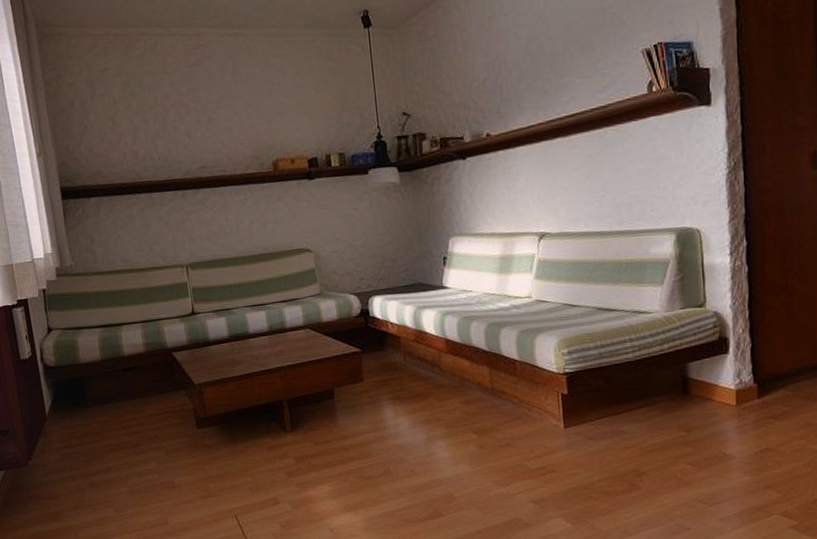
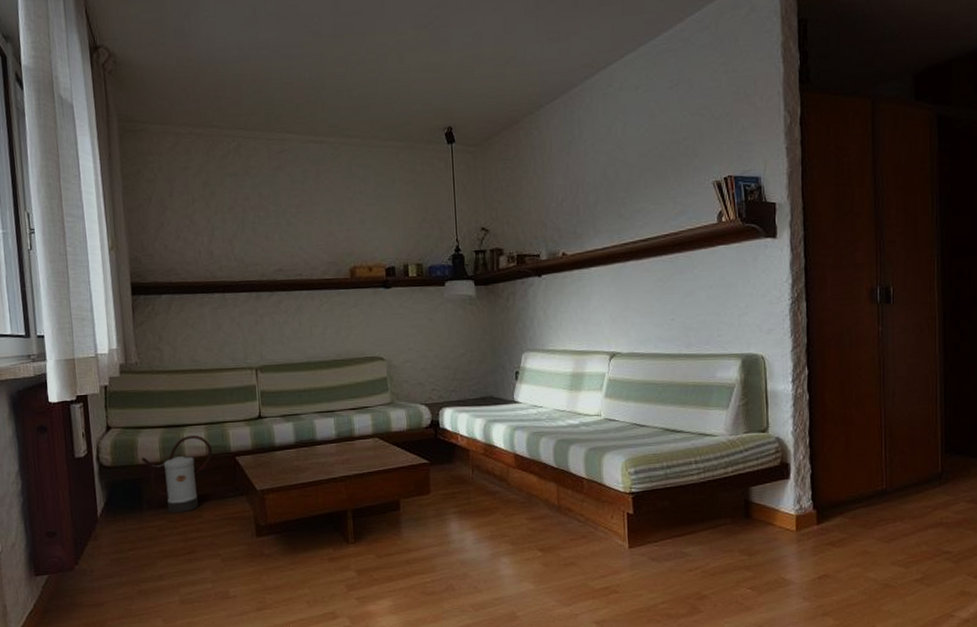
watering can: none [82,333,150,409] -> present [141,435,212,514]

